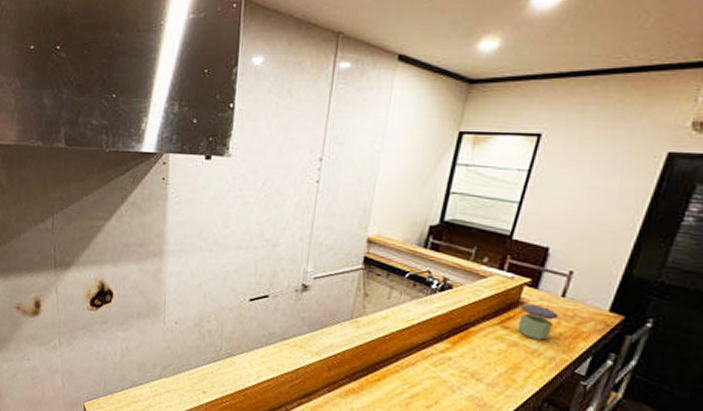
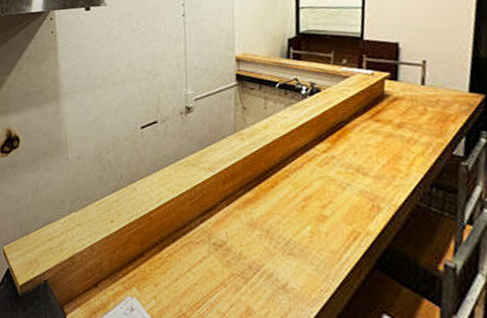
jar: present [517,303,559,341] -> none [387,95,424,128]

